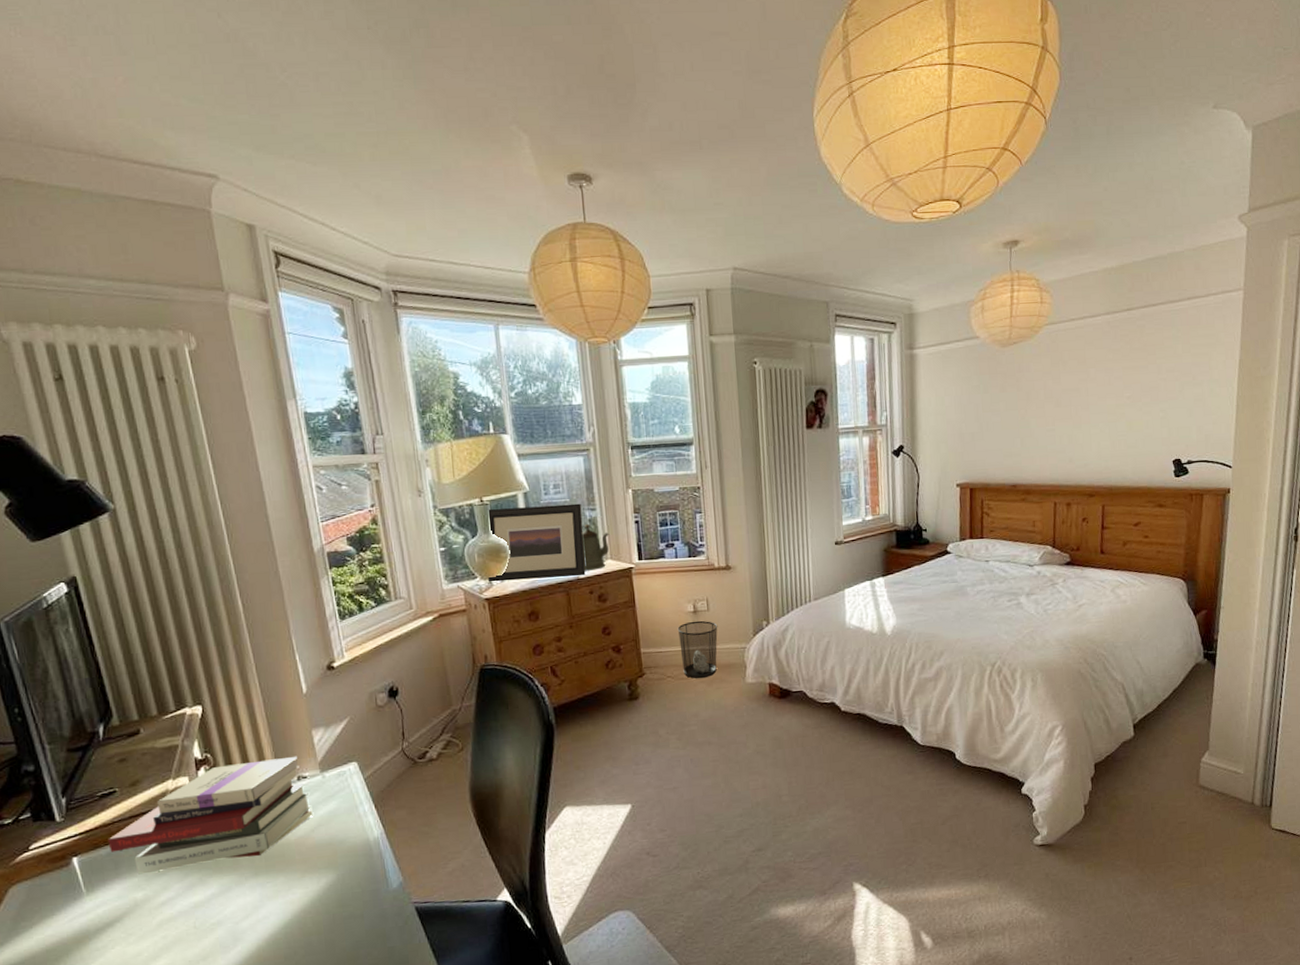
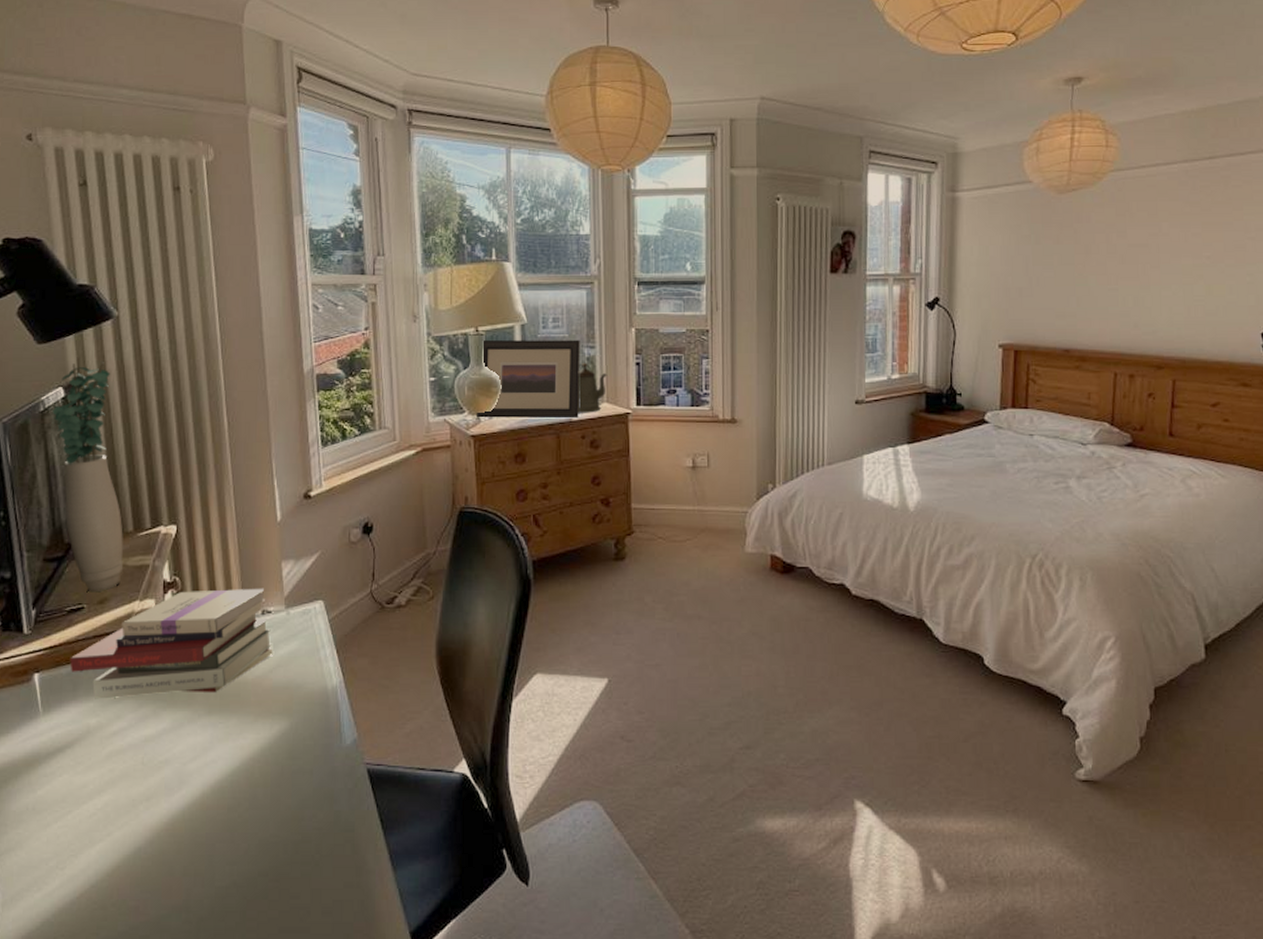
vase: none [57,552,152,777] -> present [53,357,124,593]
waste bin: present [677,620,718,679] -> none [673,477,718,542]

